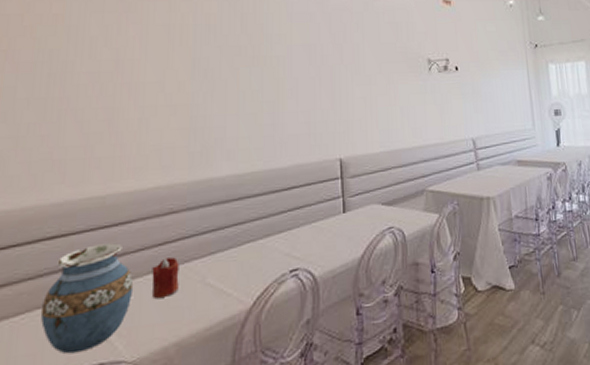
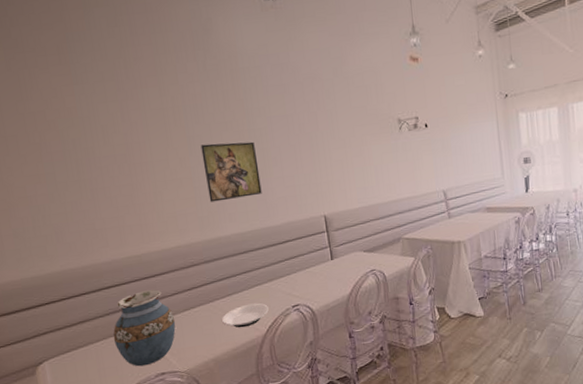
candle: present [151,257,179,299] -> none [186,298,209,329]
plate: none [197,265,259,299] -> present [222,303,269,328]
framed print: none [206,68,271,135] -> present [200,141,262,203]

